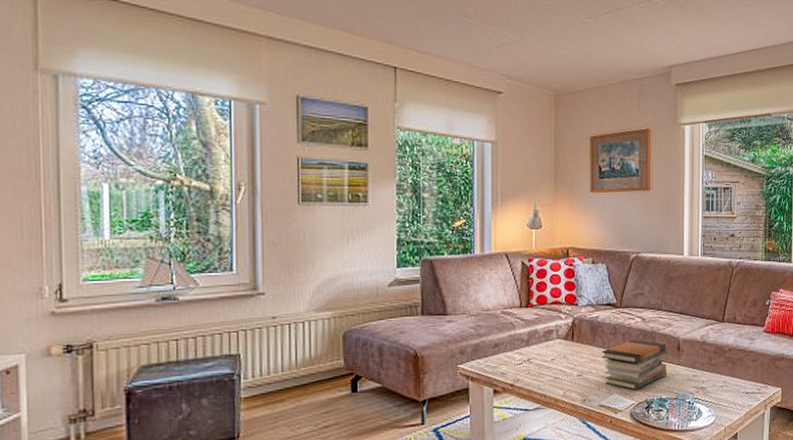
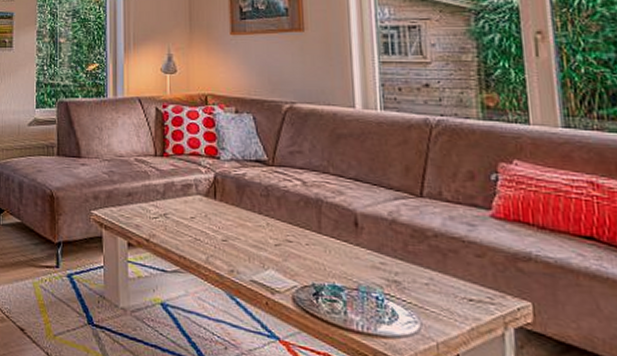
book stack: present [601,340,668,390] -> none [250,206,342,270]

